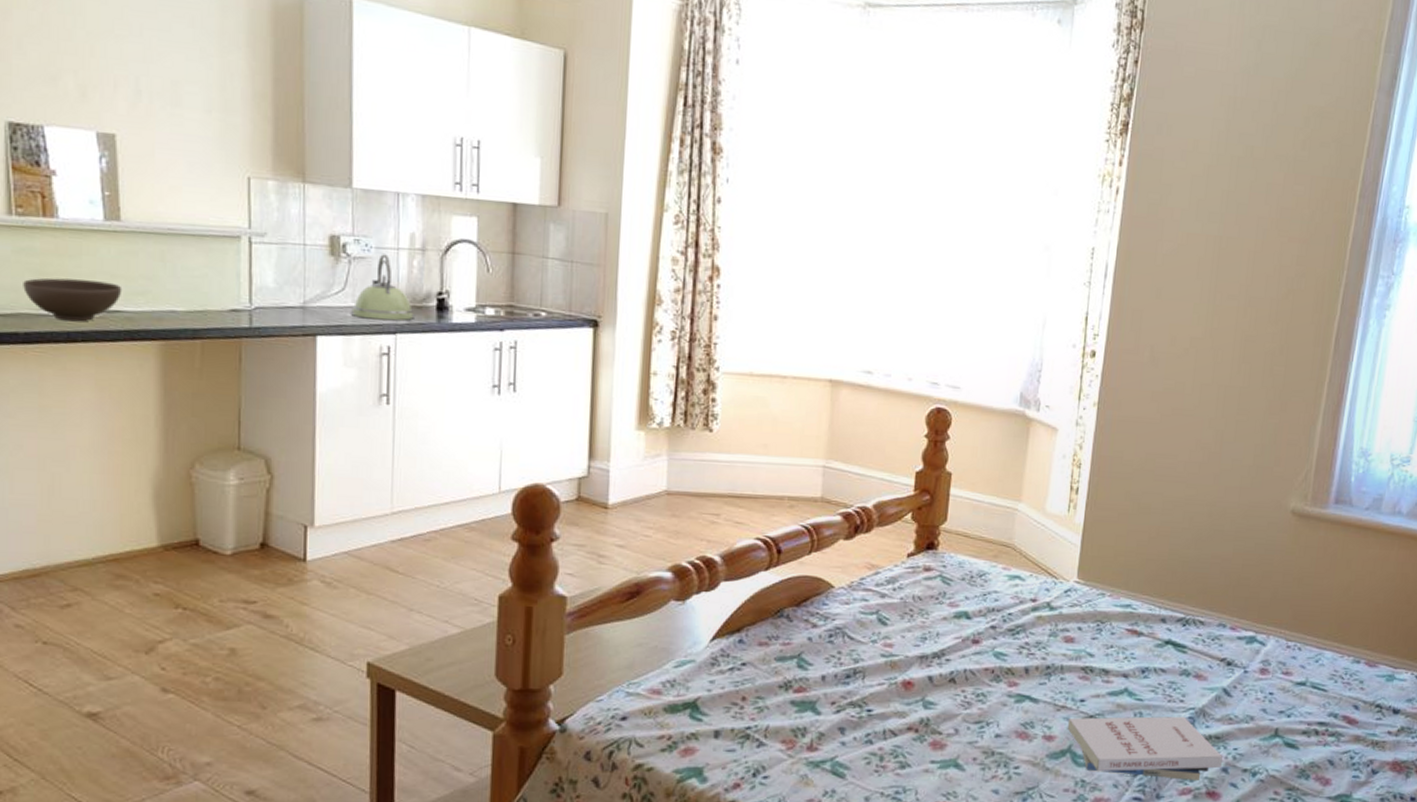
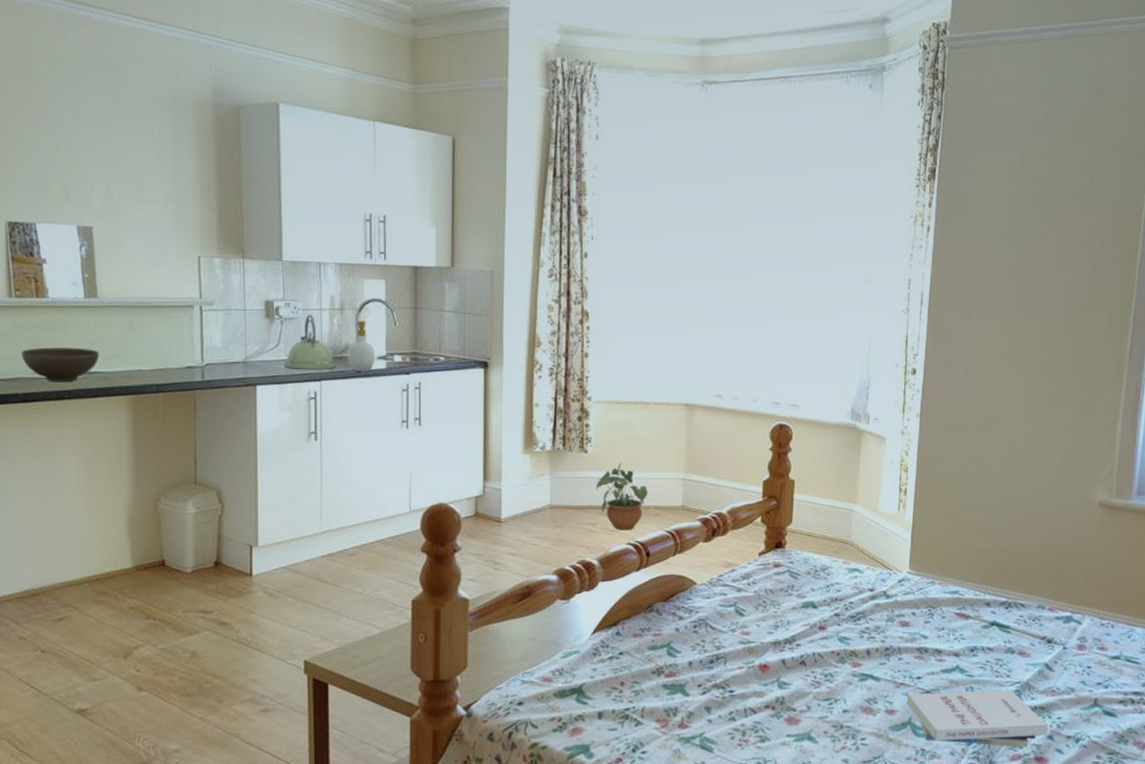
soap bottle: none [429,264,462,327] -> present [348,320,375,373]
potted plant: none [722,444,782,524] -> present [596,462,648,531]

